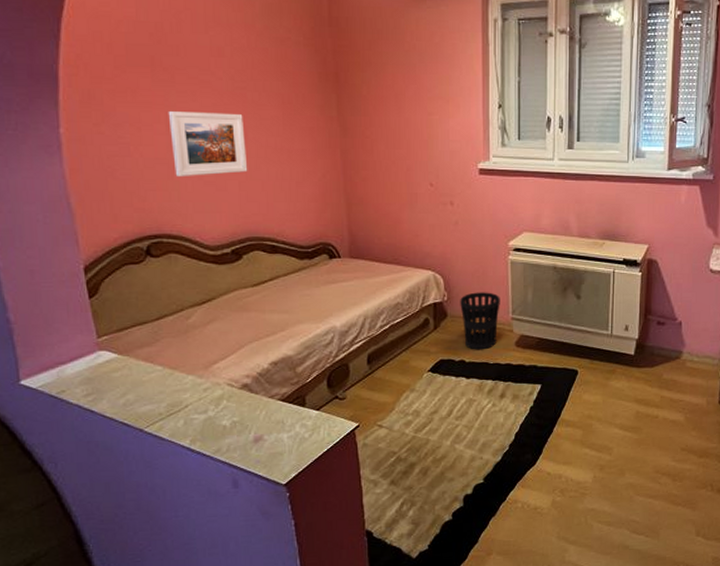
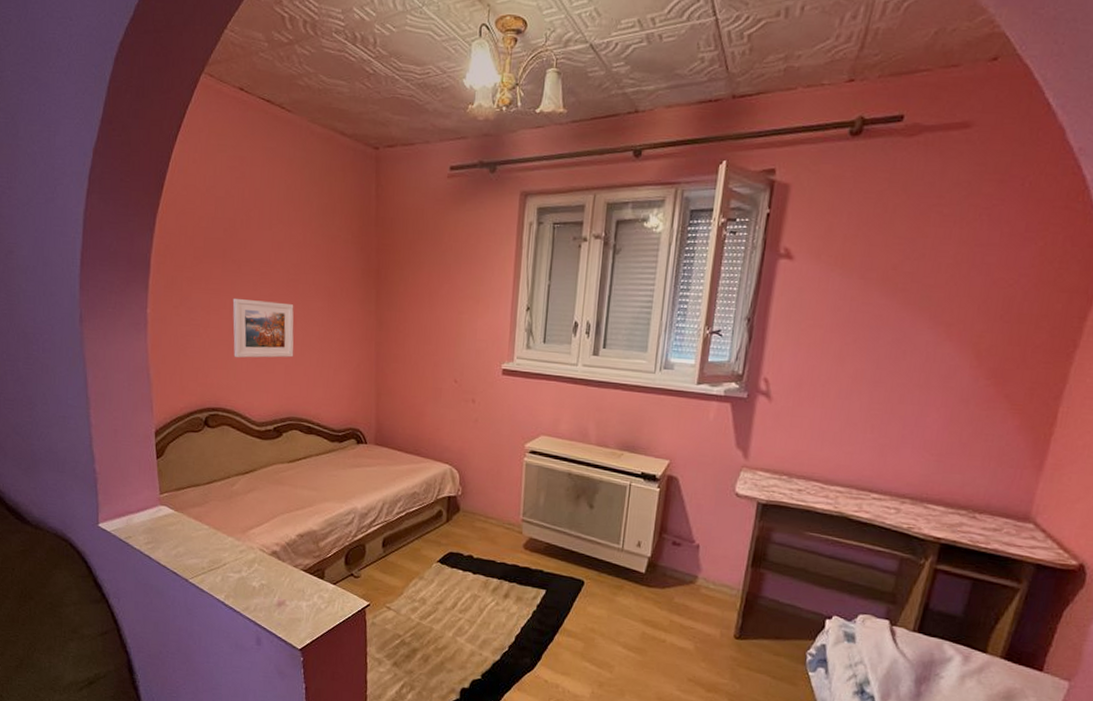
wastebasket: present [460,292,500,350] -> none [473,490,513,548]

